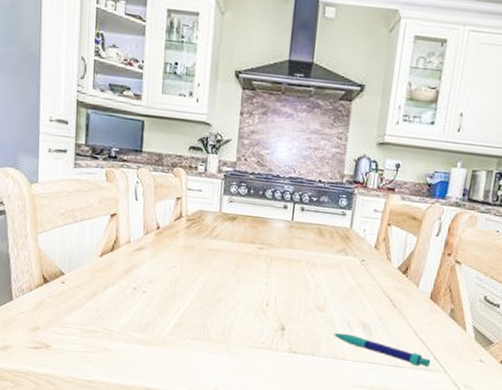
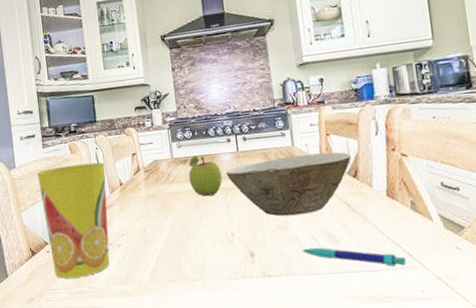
cup: none [62,192,144,317] -> present [36,162,110,279]
fruit: none [234,215,271,262] -> present [188,156,223,197]
bowl: none [274,236,407,300] -> present [225,151,351,217]

